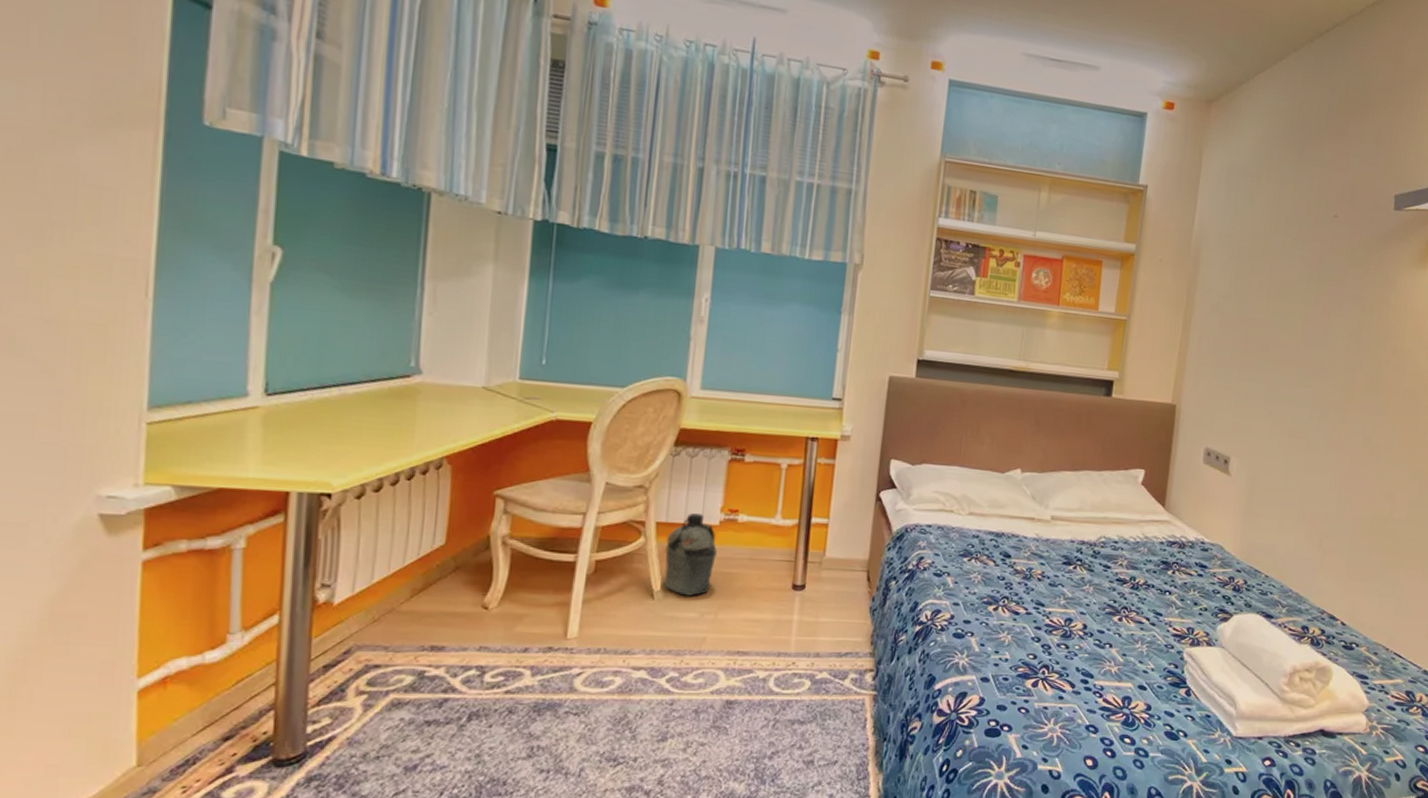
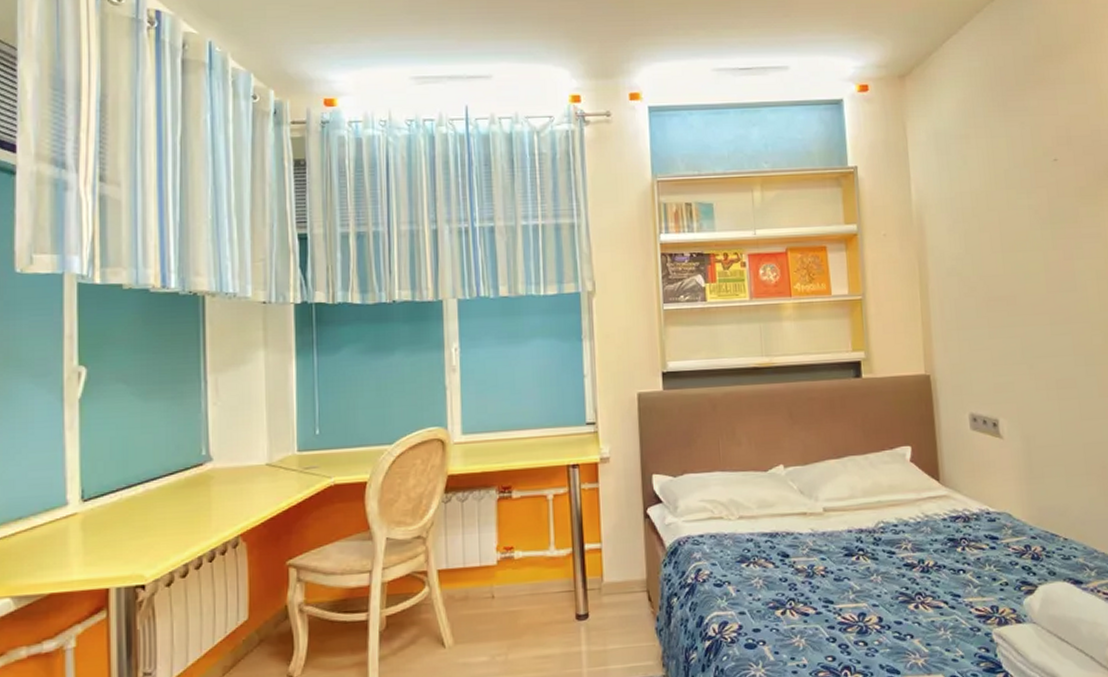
military canteen: present [664,513,717,596] -> none [449,556,499,640]

